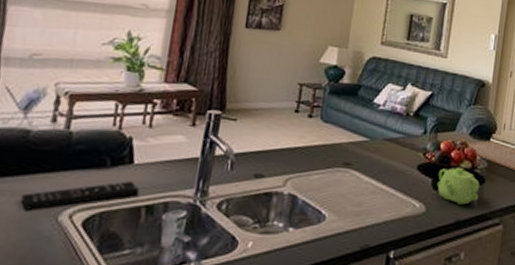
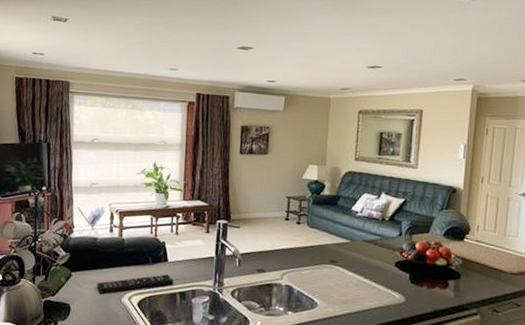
teapot: present [437,167,480,205] -> none [414,264,456,297]

